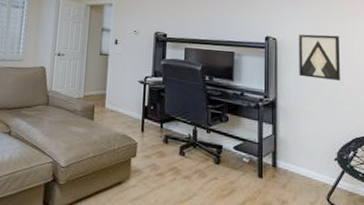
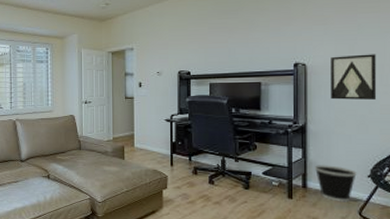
wastebasket: none [284,143,324,186] -> present [314,165,357,203]

